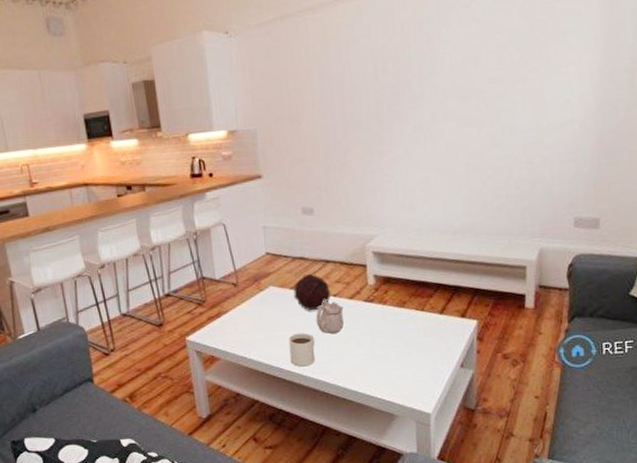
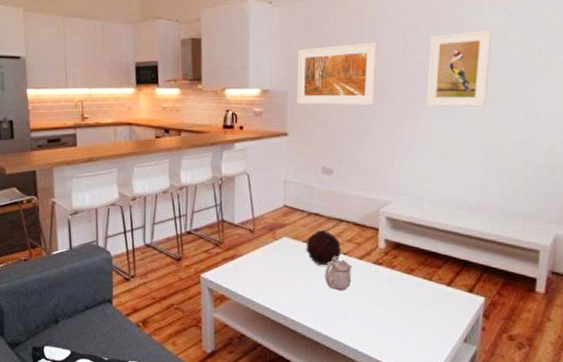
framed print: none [262,66,350,142] -> present [296,42,378,105]
mug: present [288,333,315,367] -> none [296,285,322,318]
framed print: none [400,43,463,130] -> present [426,30,493,106]

